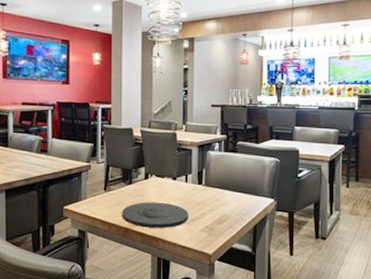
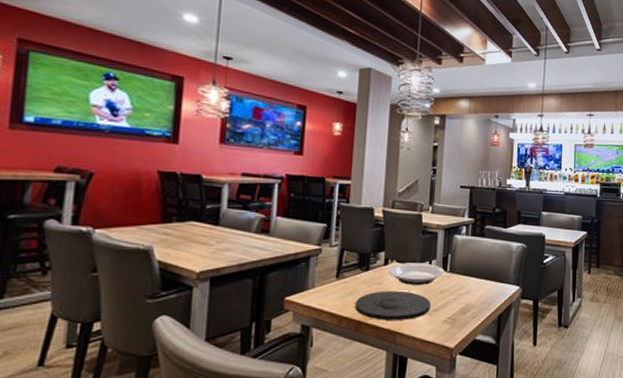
plate: none [148,177,200,197] -> present [388,262,445,285]

